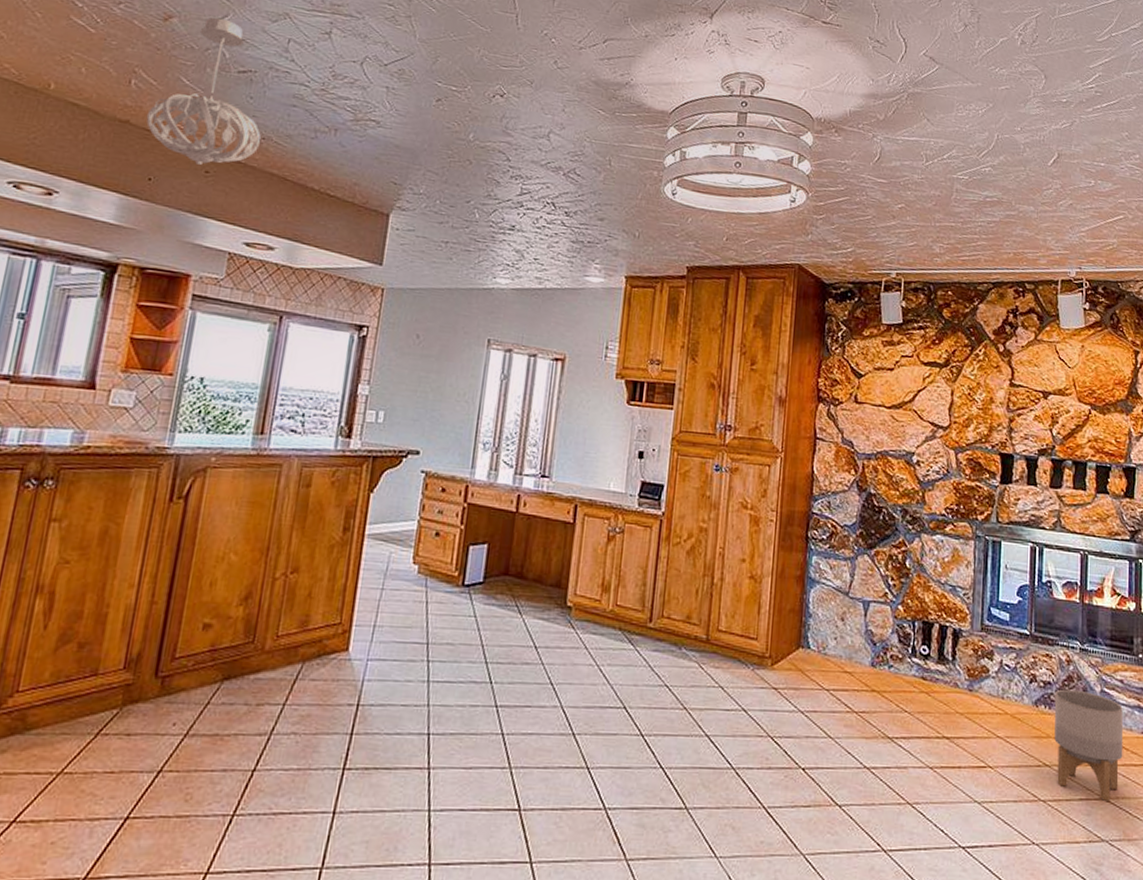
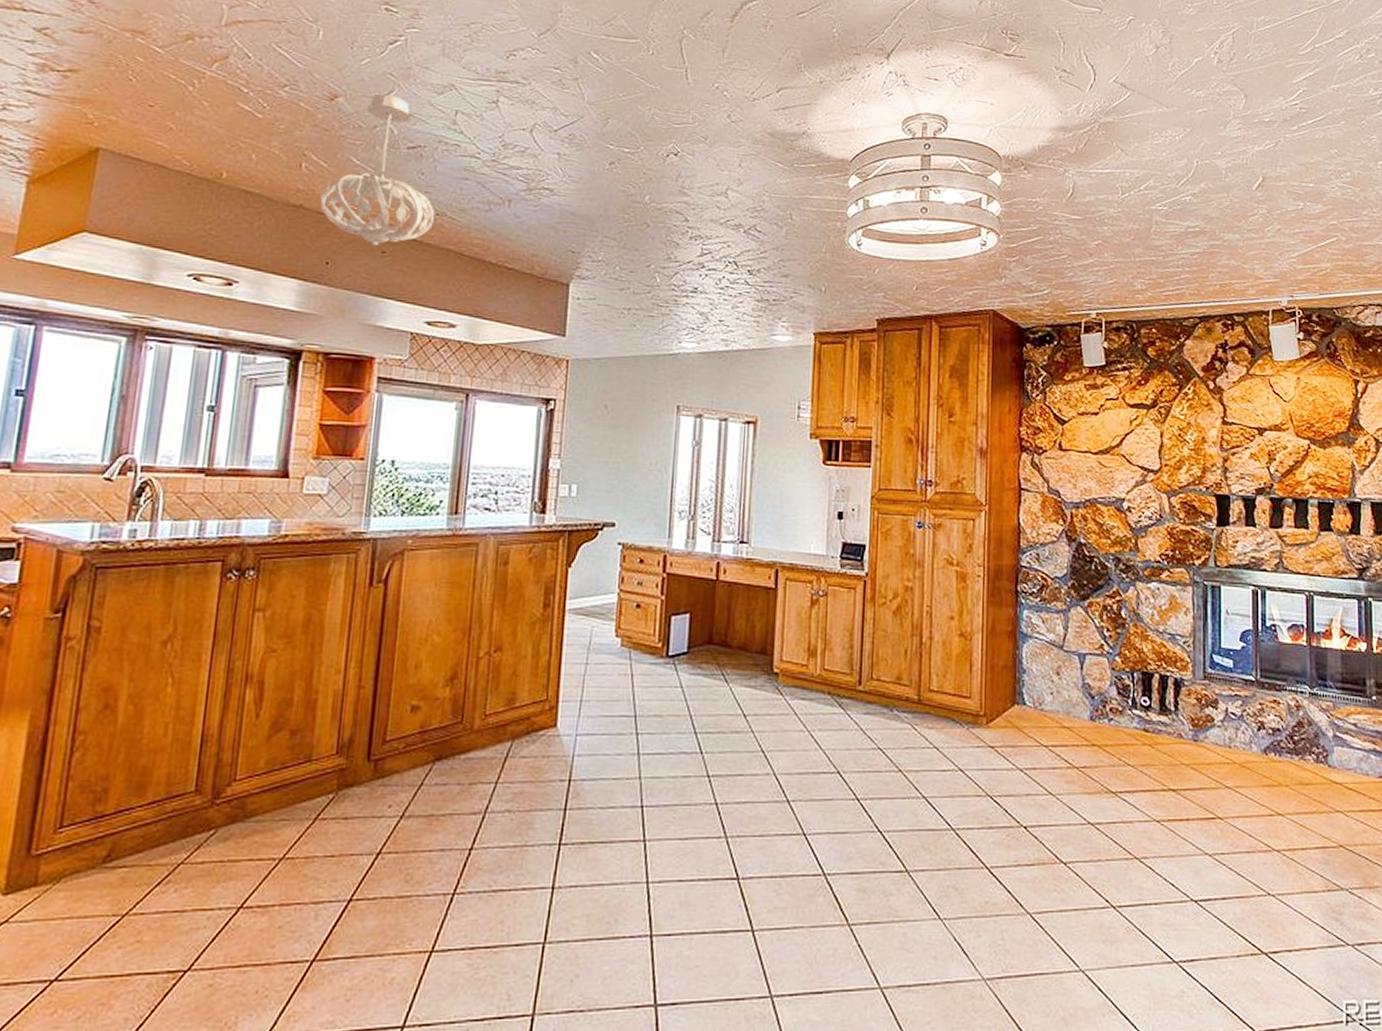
planter: present [1054,689,1124,803] -> none [1284,735,1360,850]

